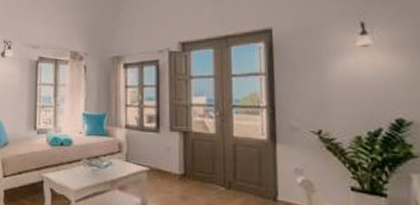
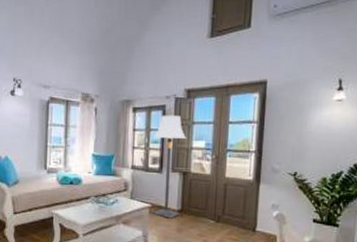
lamp: none [148,70,185,184] -> present [152,115,187,219]

